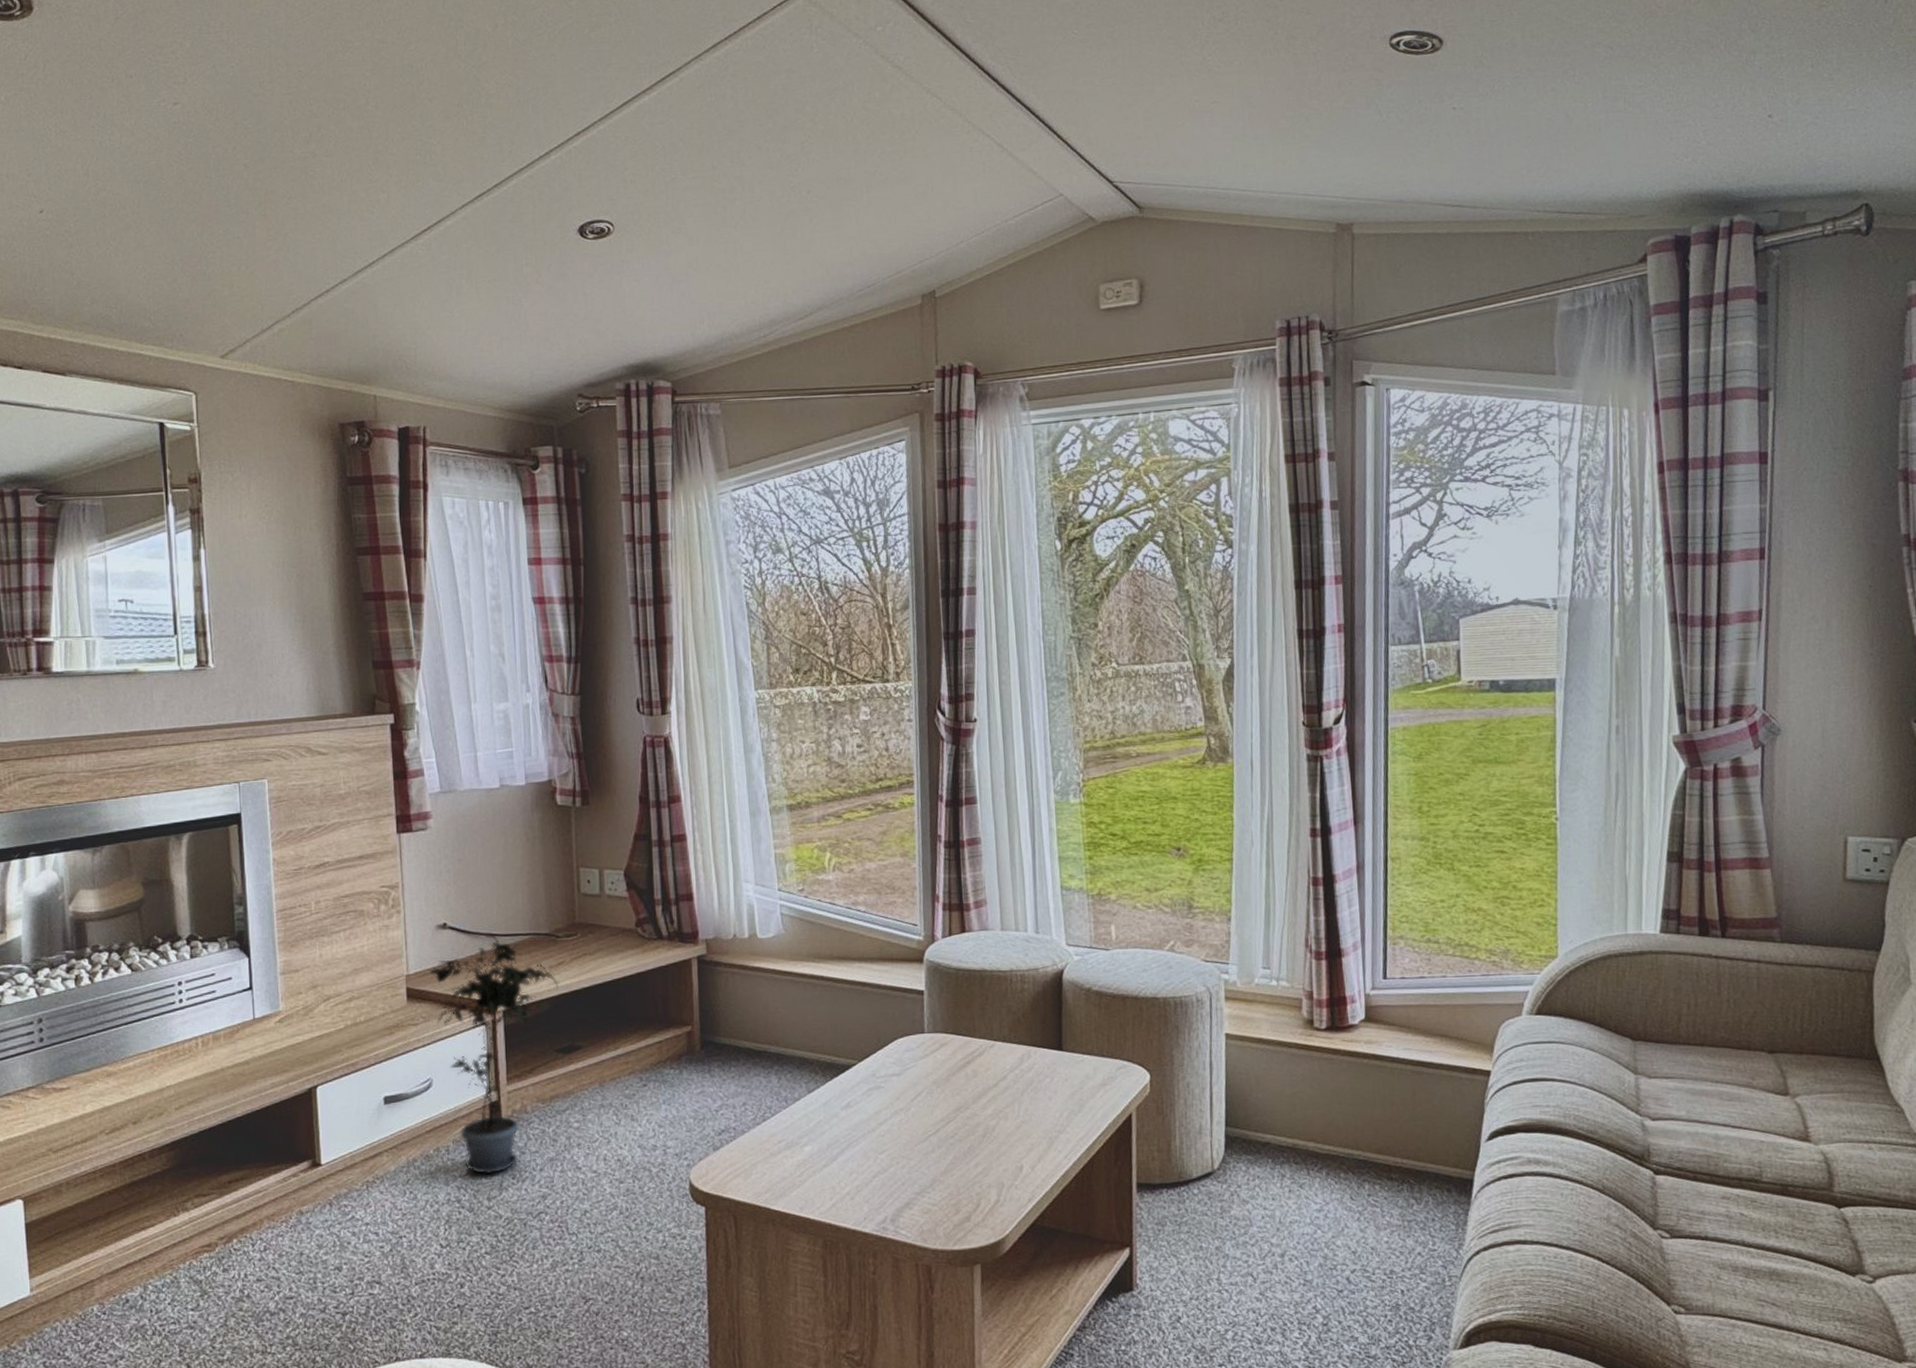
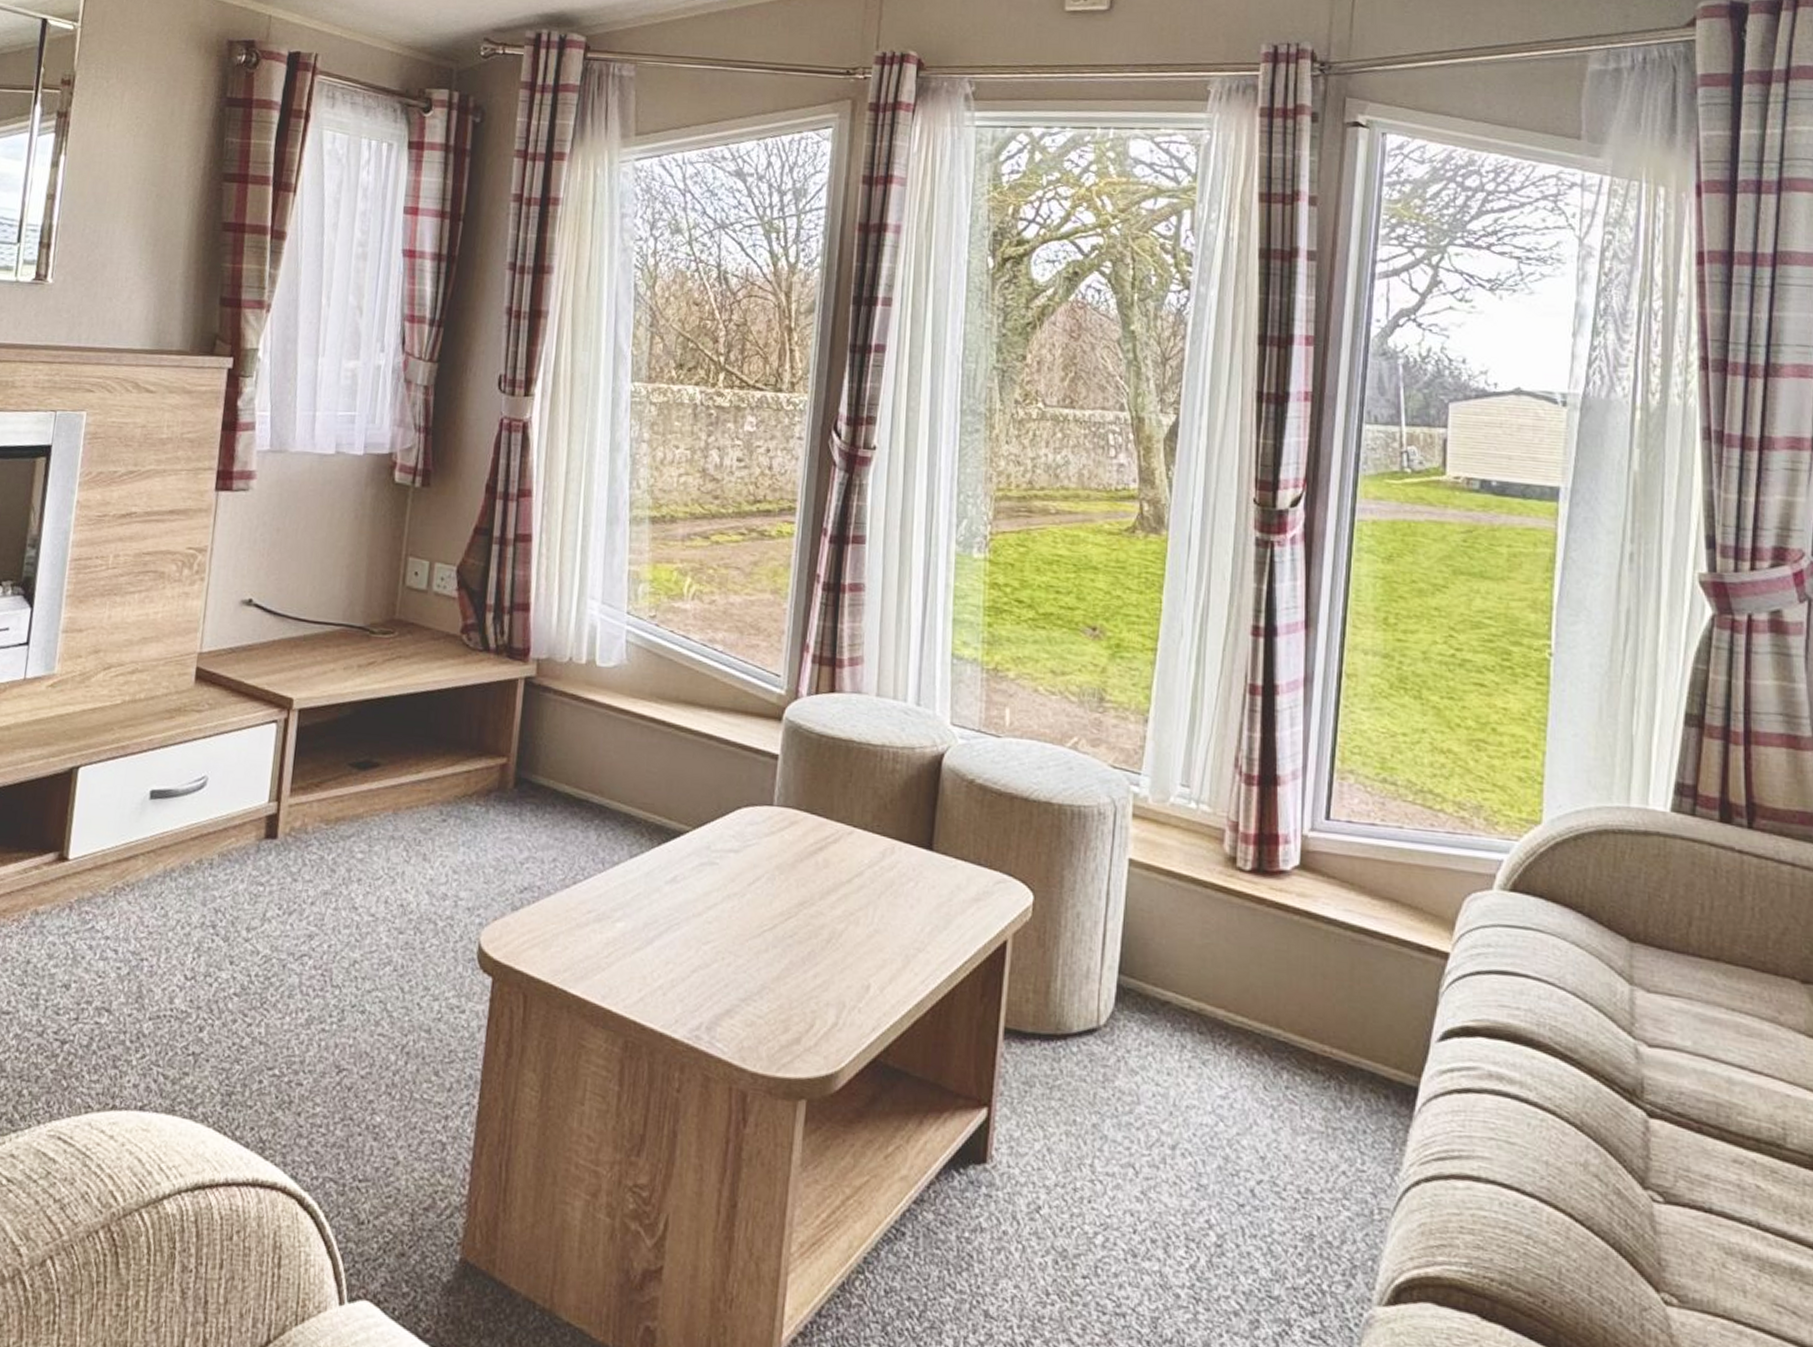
potted plant: present [429,932,559,1175] -> none [223,617,366,900]

